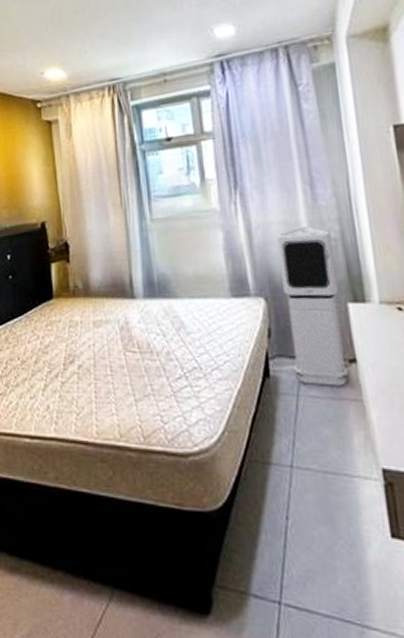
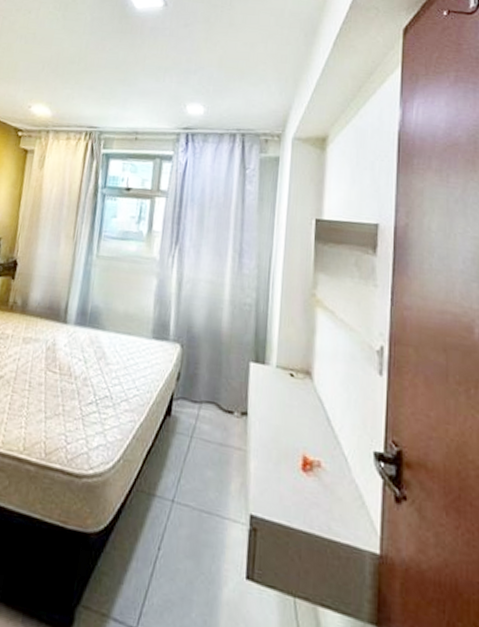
air purifier: present [276,227,349,386] -> none [193,289,248,435]

